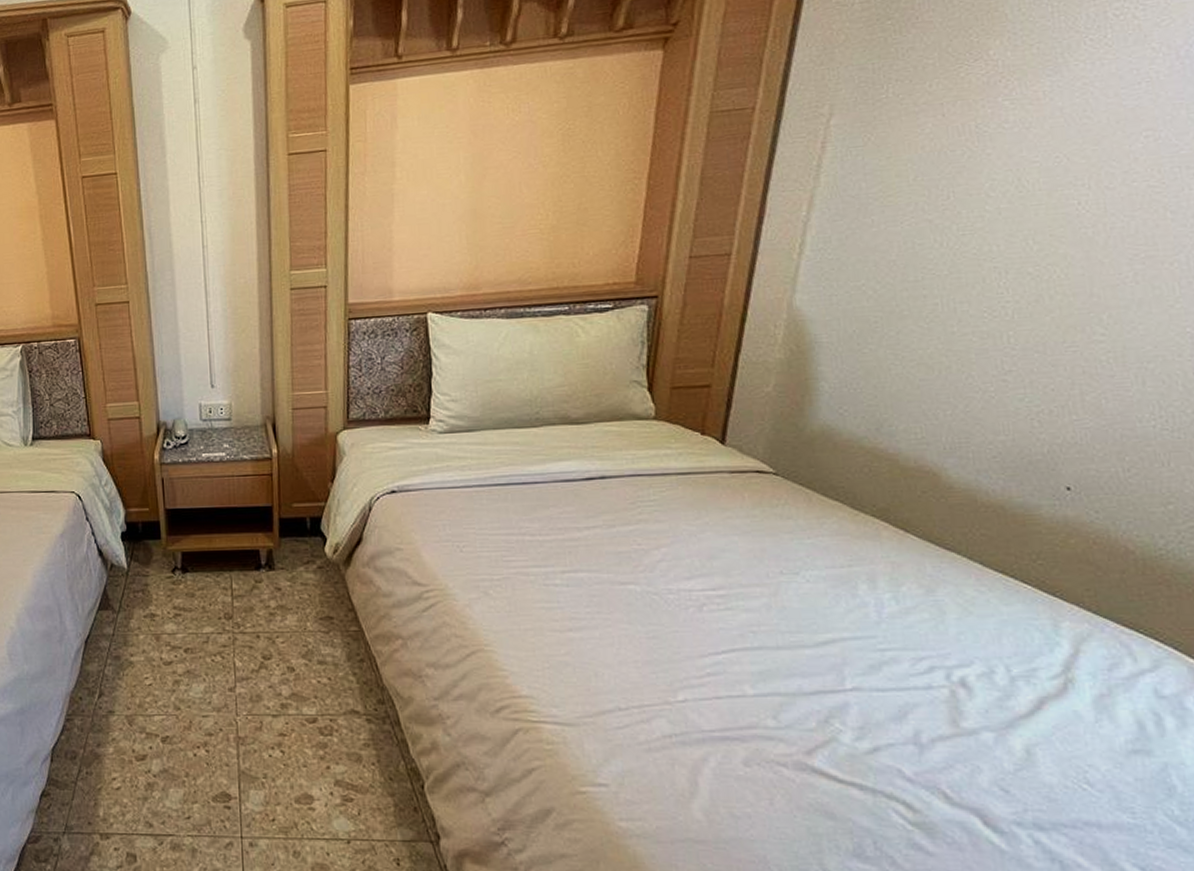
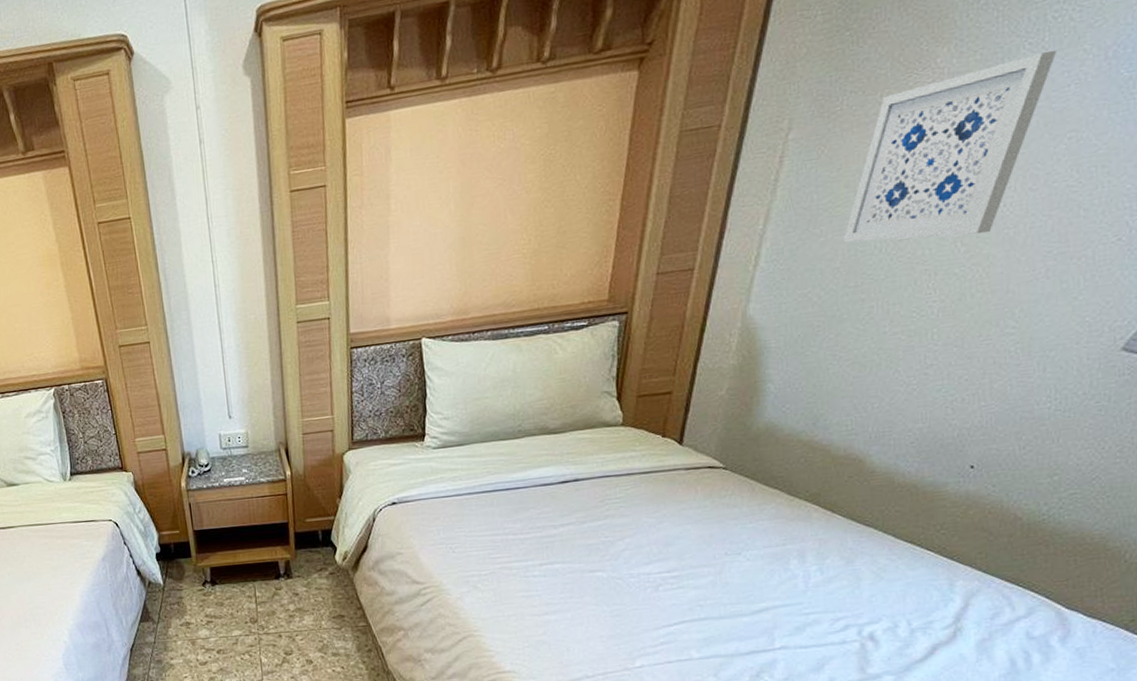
wall art: none [898,48,1123,235] -> present [843,50,1058,243]

